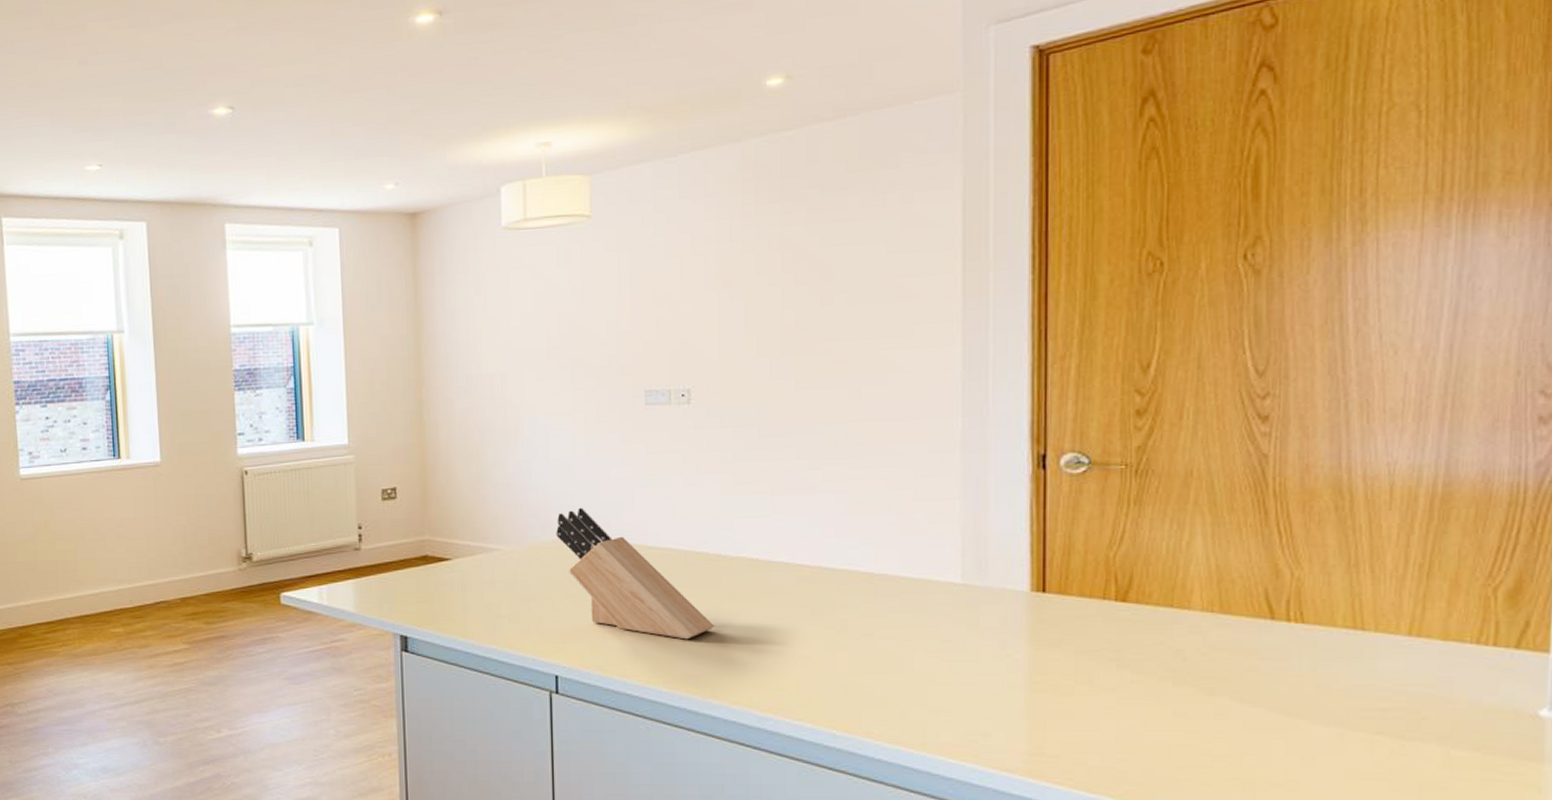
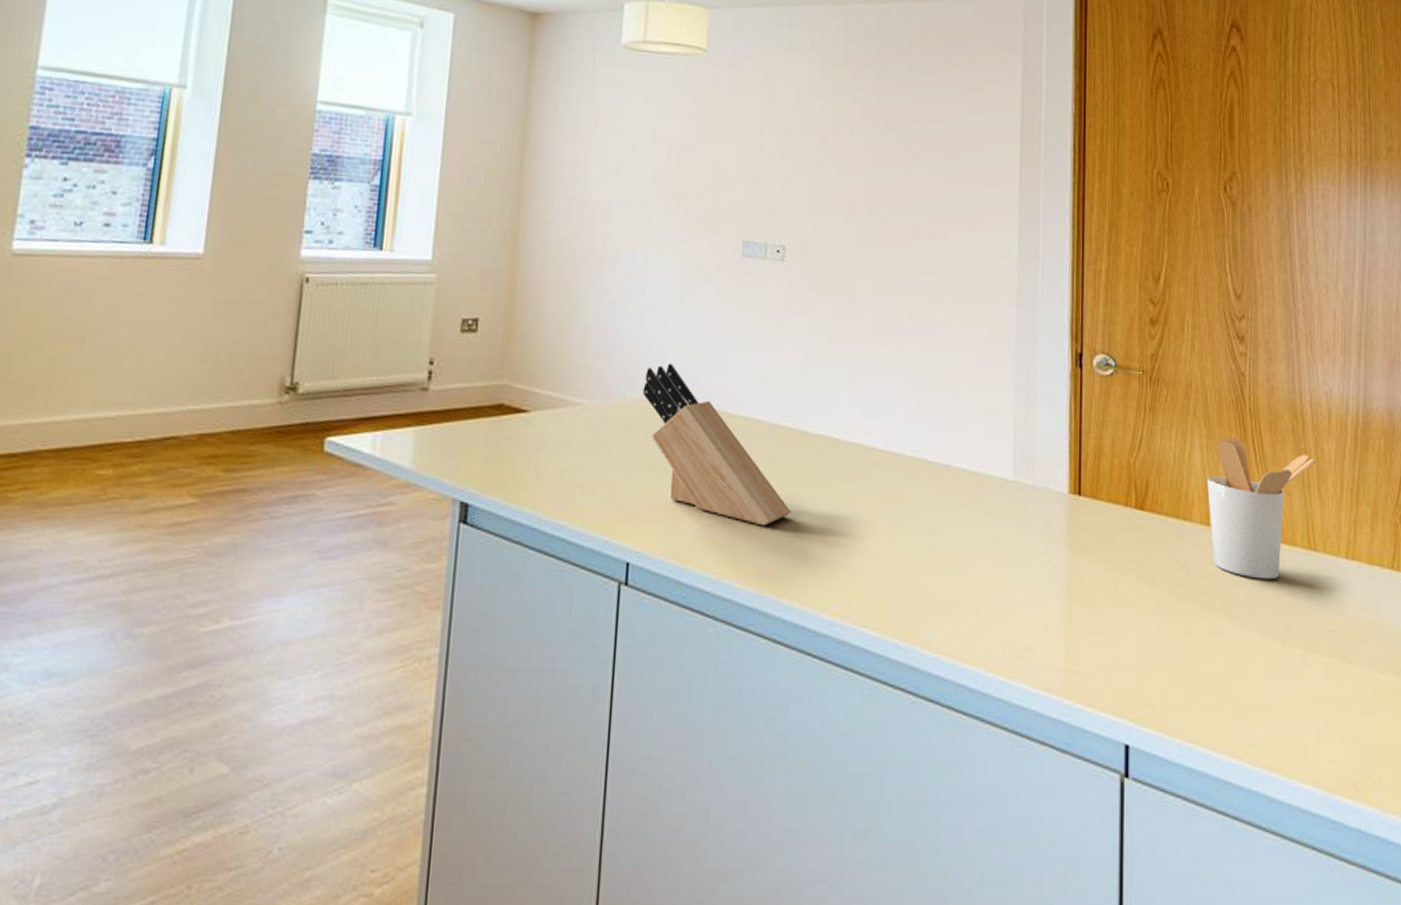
utensil holder: none [1212,522,1369,662] -> present [1207,438,1316,580]

